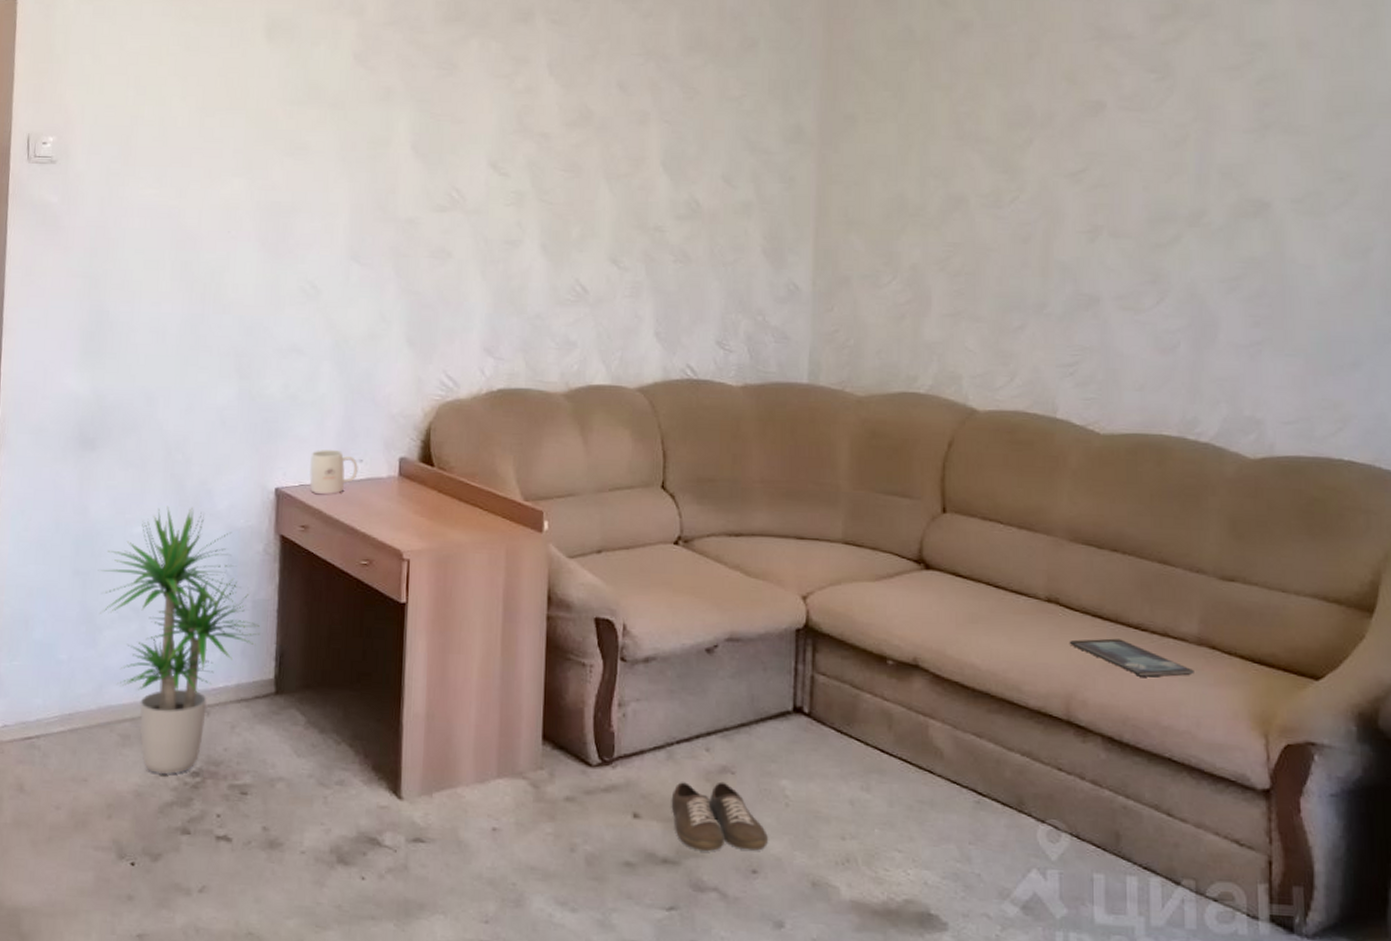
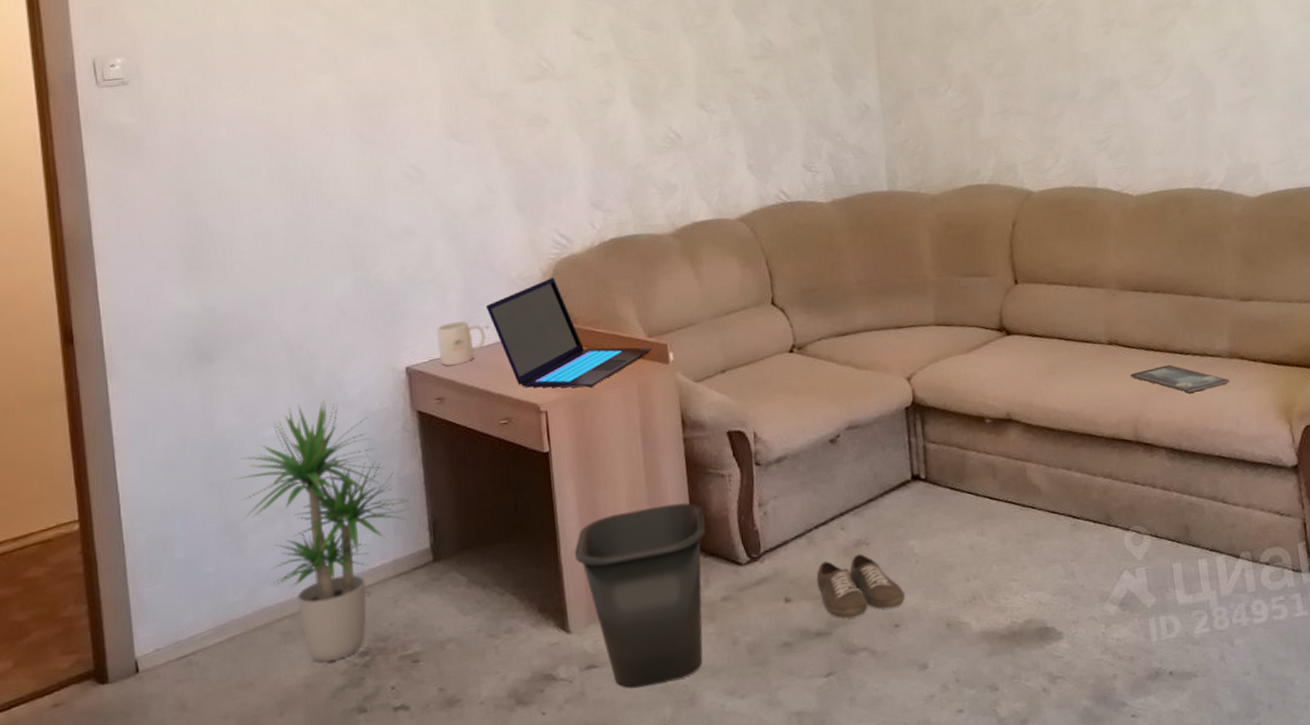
laptop: none [362,420,529,543] -> present [485,278,654,388]
waste bin: none [418,682,558,875] -> present [575,503,706,688]

